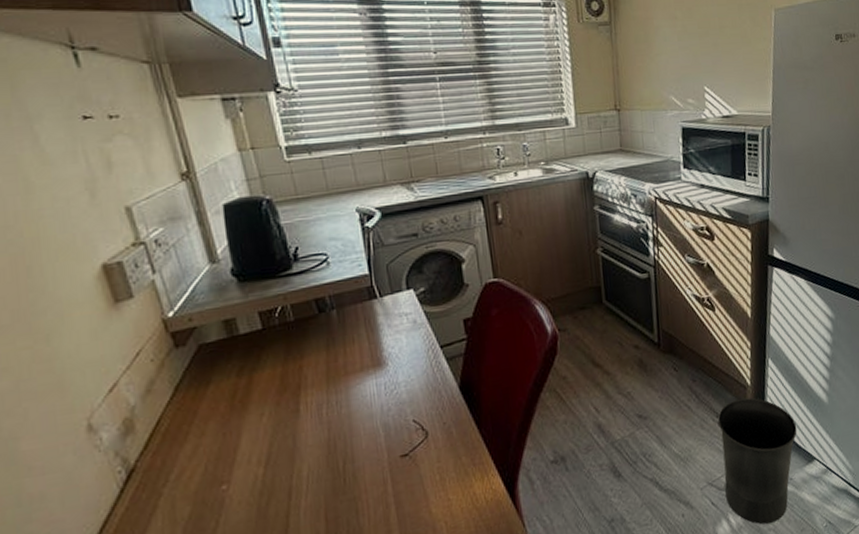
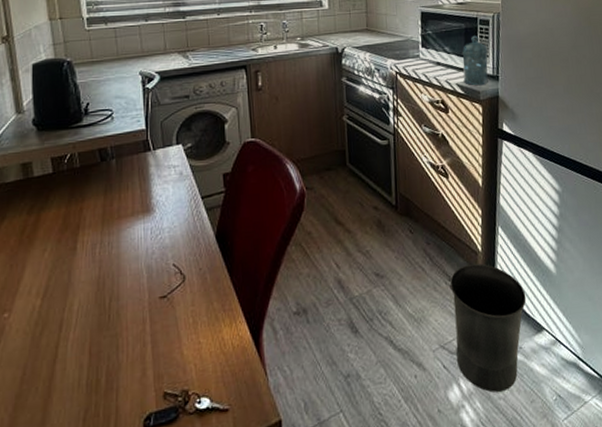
canister: none [728,152,758,209] -> present [462,35,489,86]

